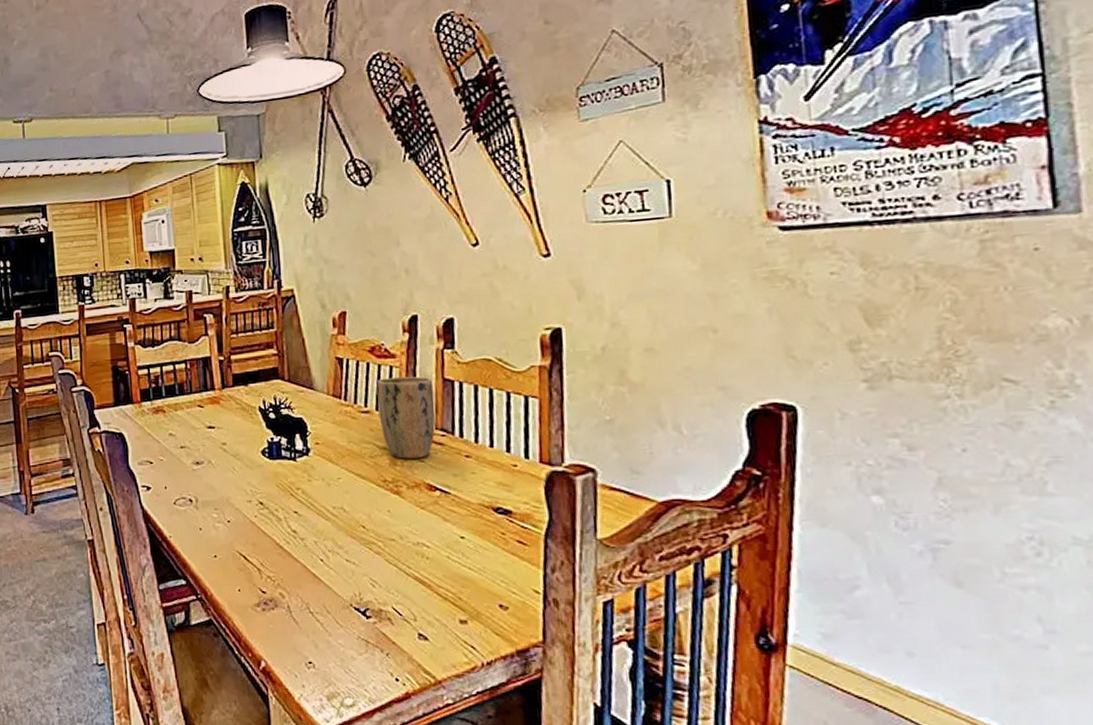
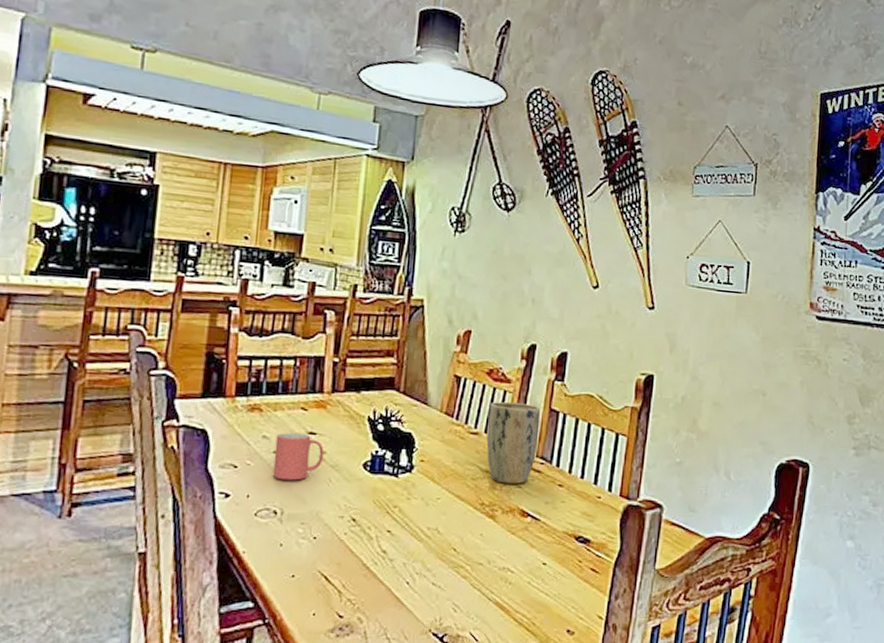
mug: none [180,428,224,472] -> present [272,432,324,481]

